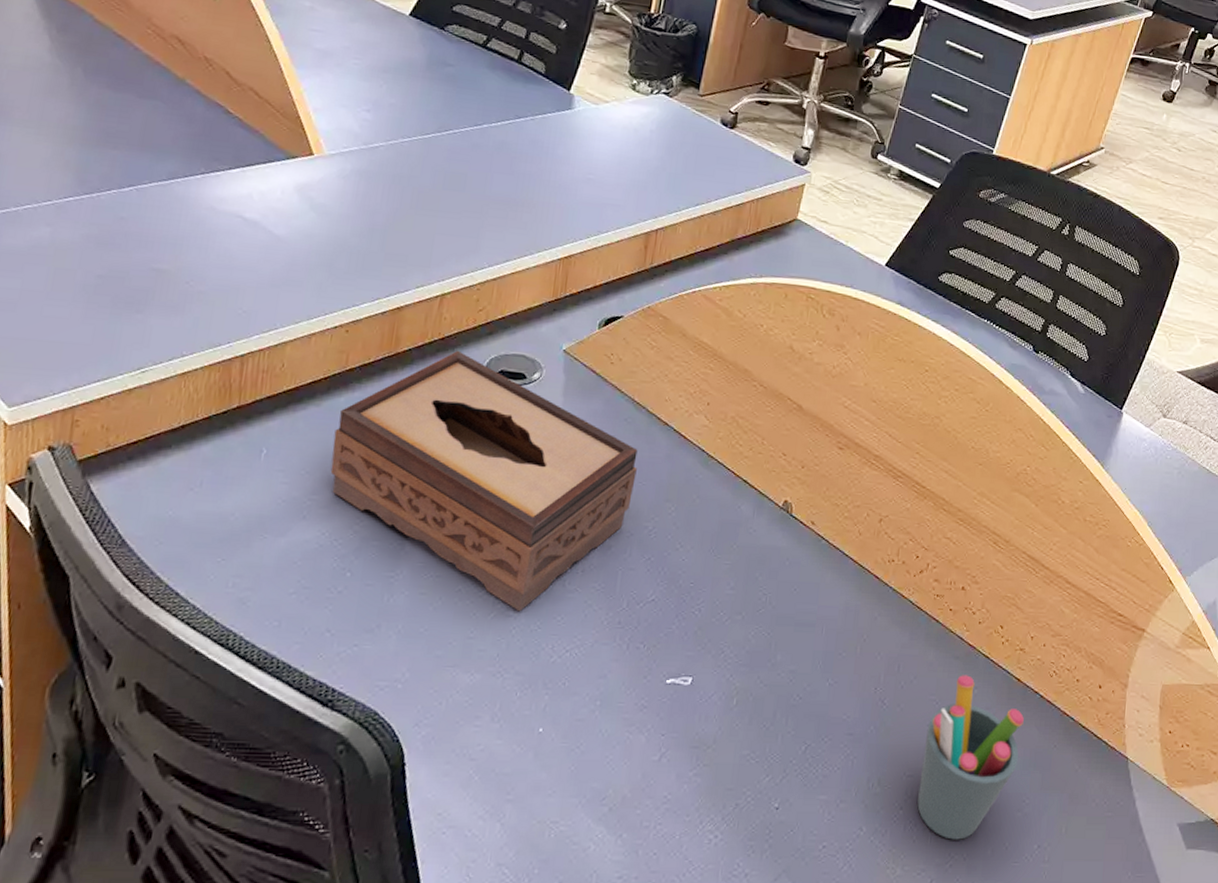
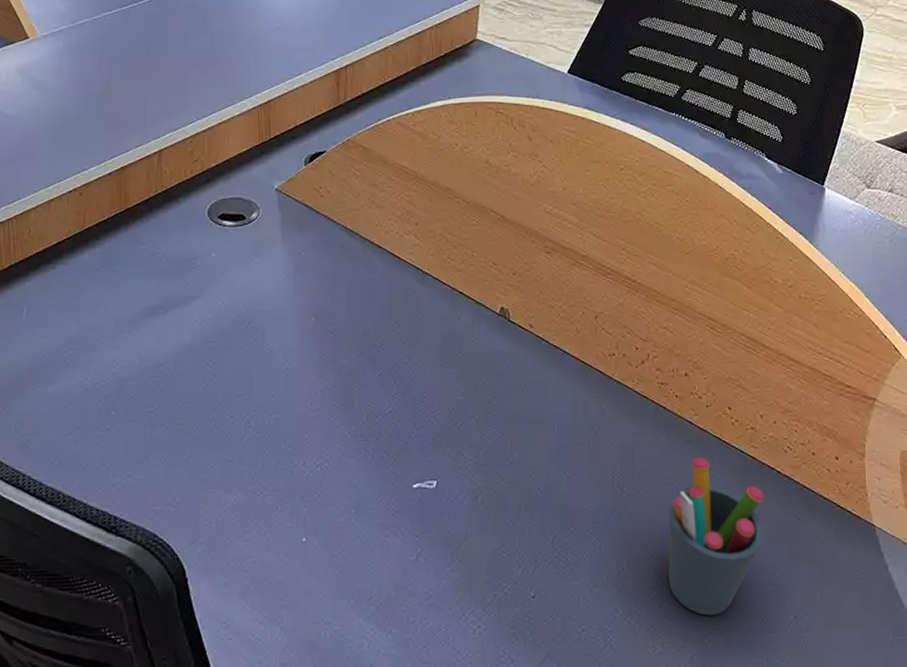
tissue box: present [330,350,638,612] -> none [83,200,358,434]

